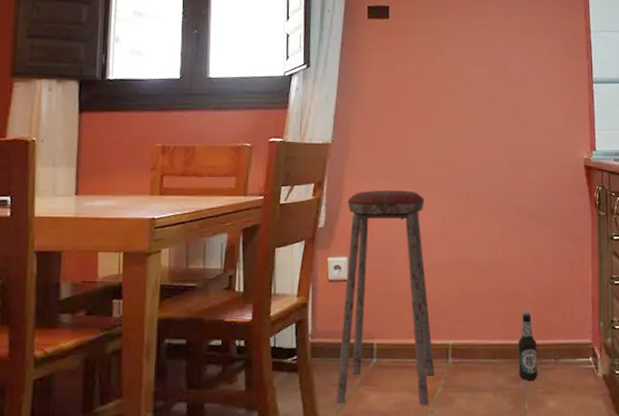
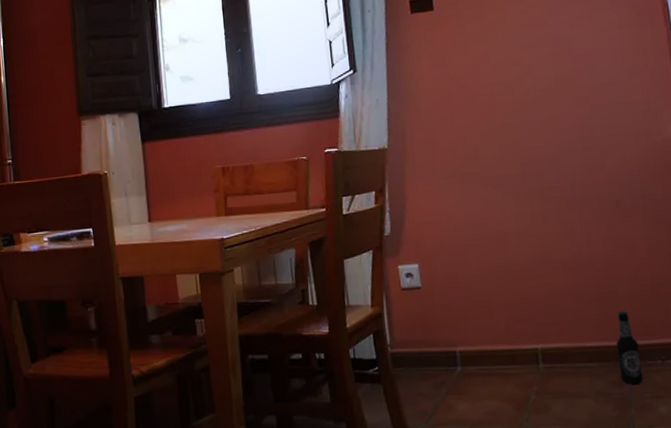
music stool: present [335,190,435,406] -> none [411,189,526,414]

